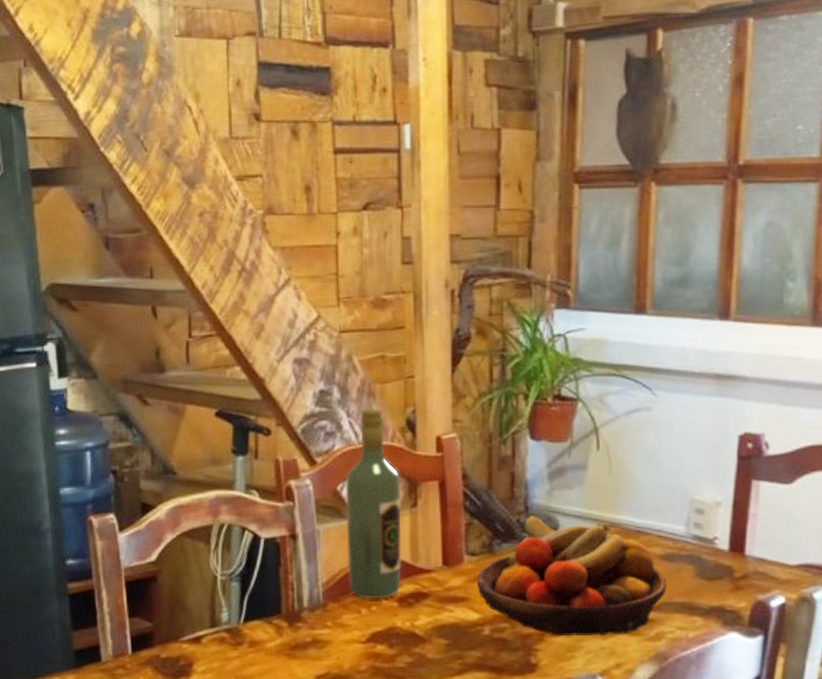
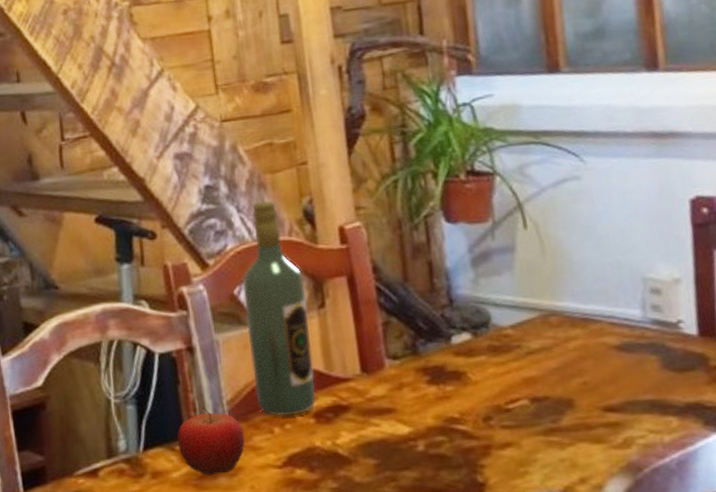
fruit: none [275,587,335,647] -> present [177,407,245,476]
fruit bowl: present [476,515,667,636] -> none [402,308,629,448]

